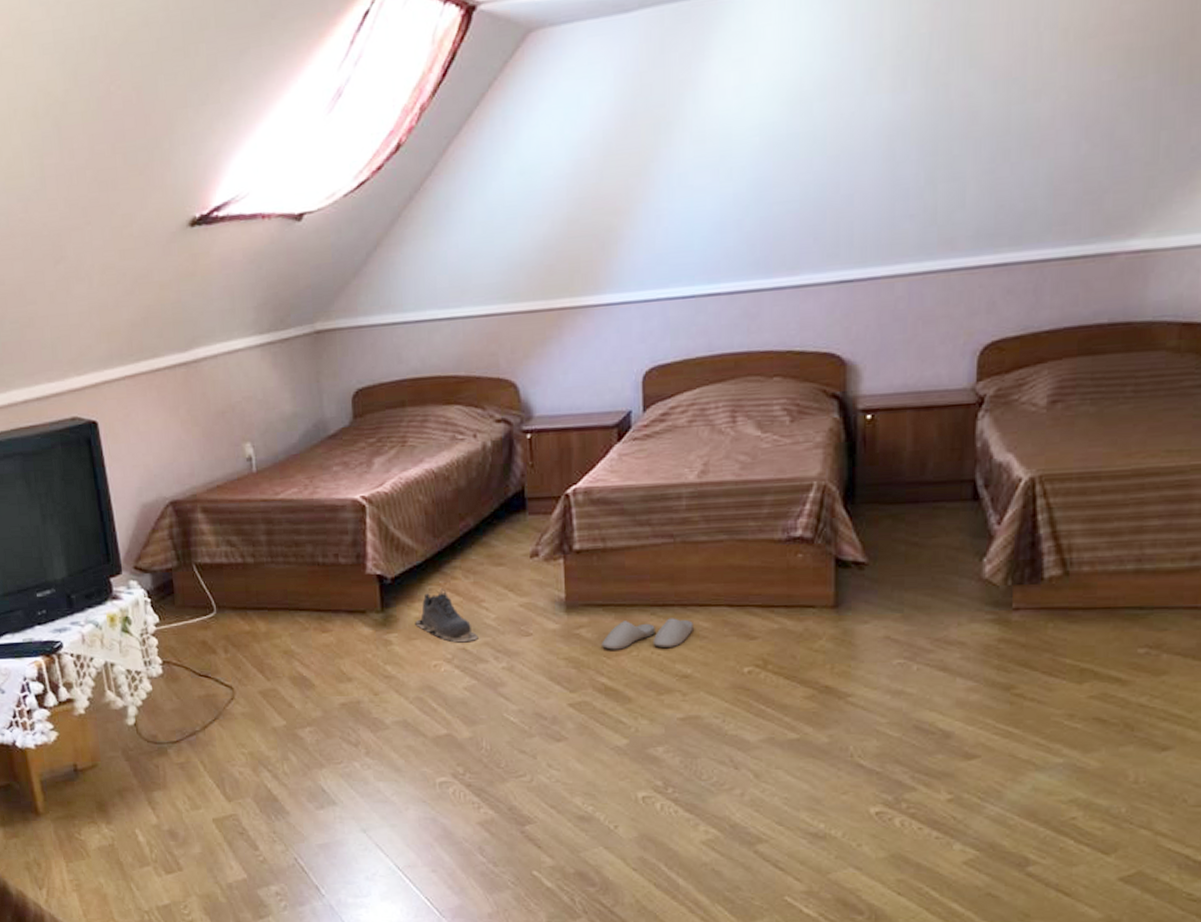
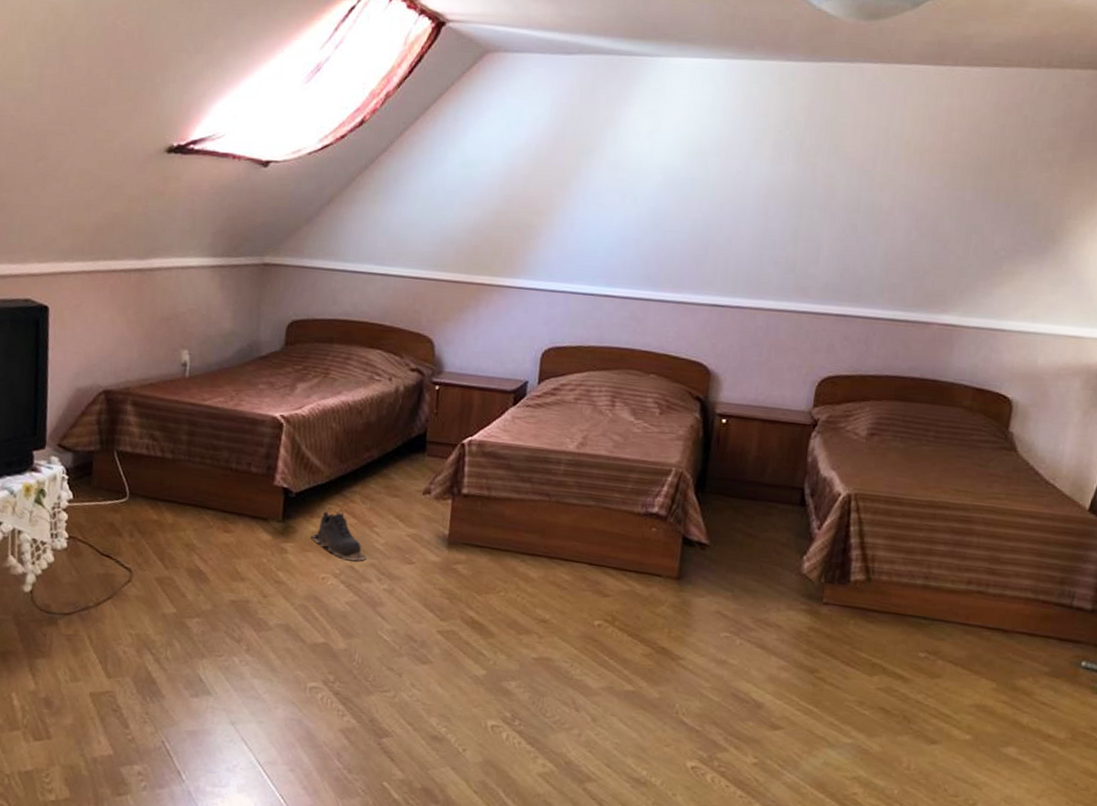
slippers: present [602,618,693,650] -> none [474,563,557,593]

